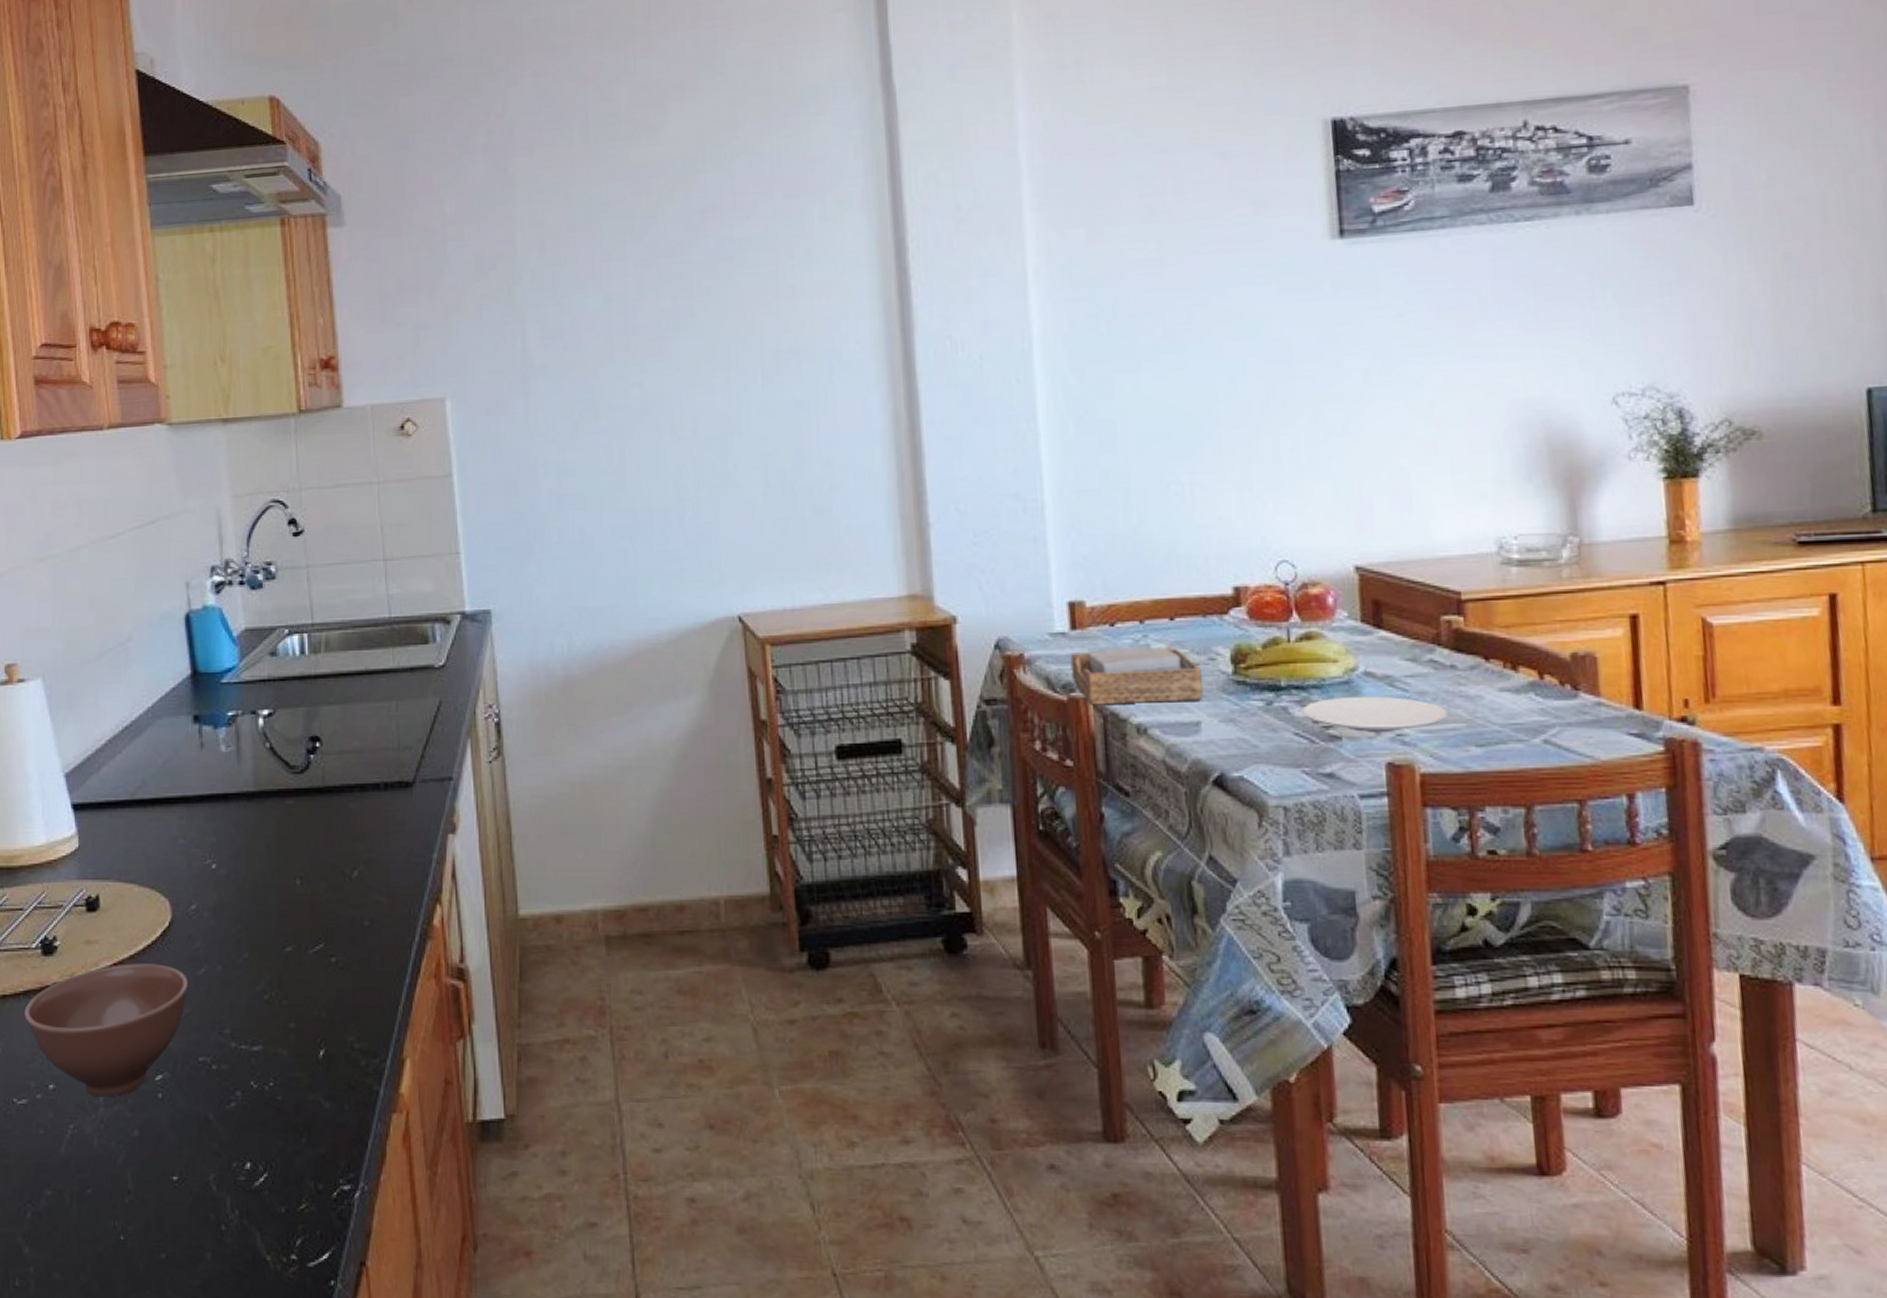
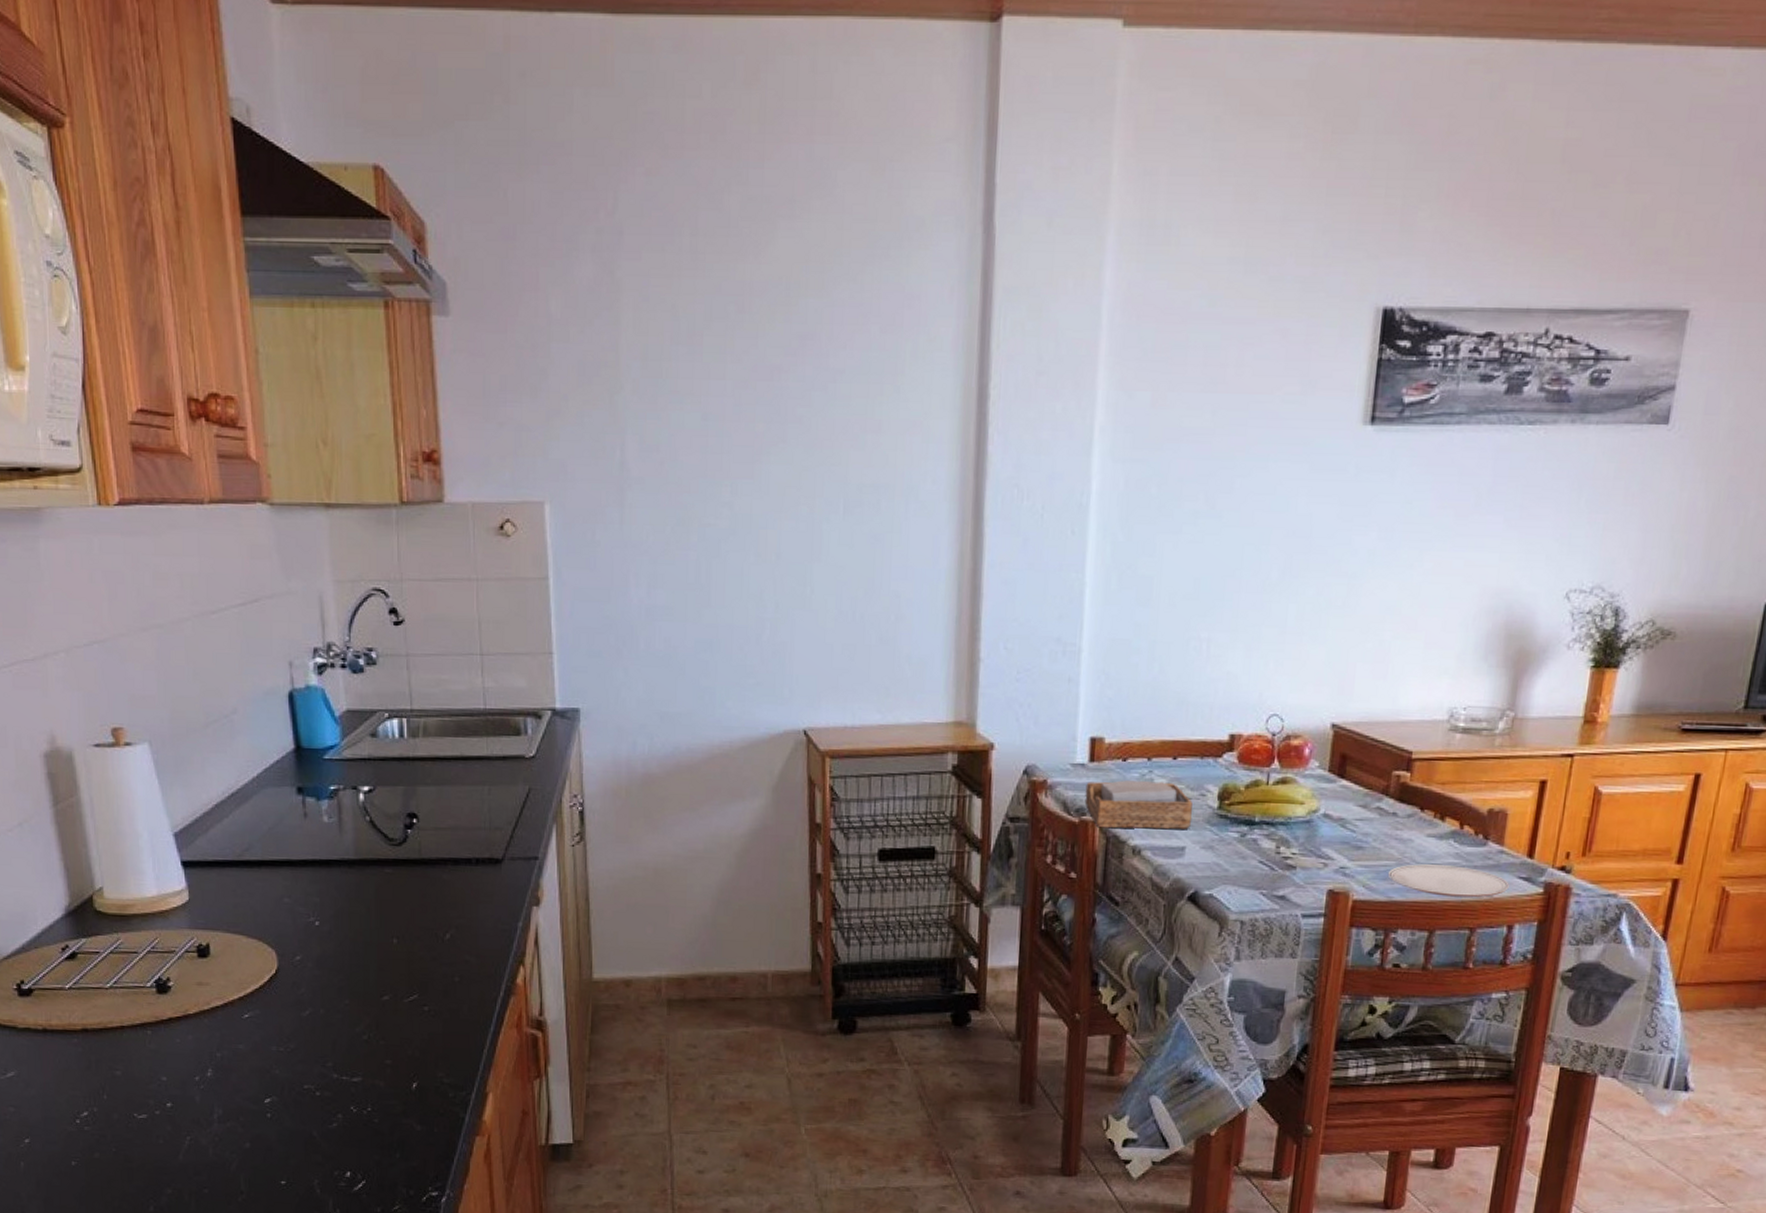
bowl: present [25,963,189,1097] -> none [142,1004,294,1115]
plate: present [1302,696,1447,732] -> none [1268,833,1383,865]
plate: none [1458,724,1618,763] -> present [1387,864,1509,898]

